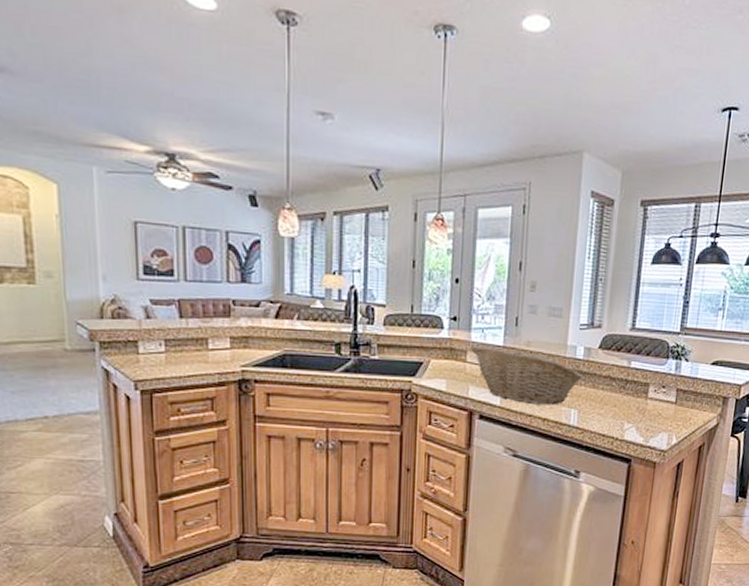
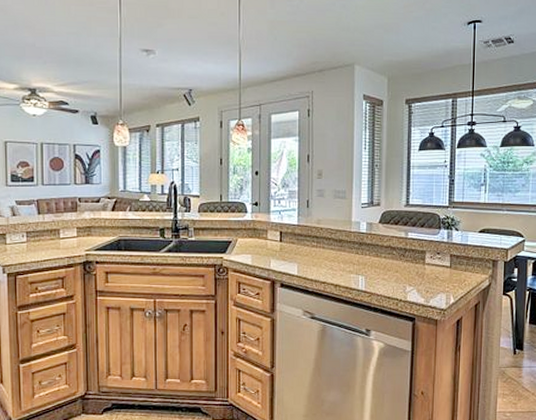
fruit basket: present [471,345,583,405] -> none [271,225,367,273]

